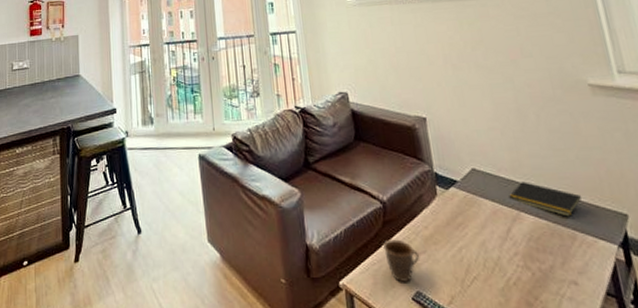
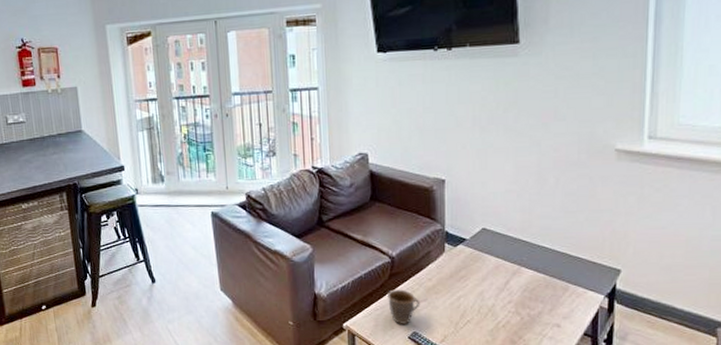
notepad: present [509,181,582,217] -> none [513,240,583,271]

